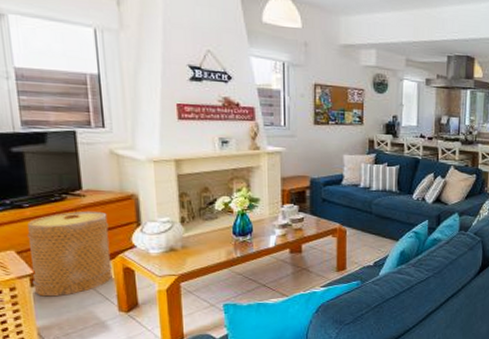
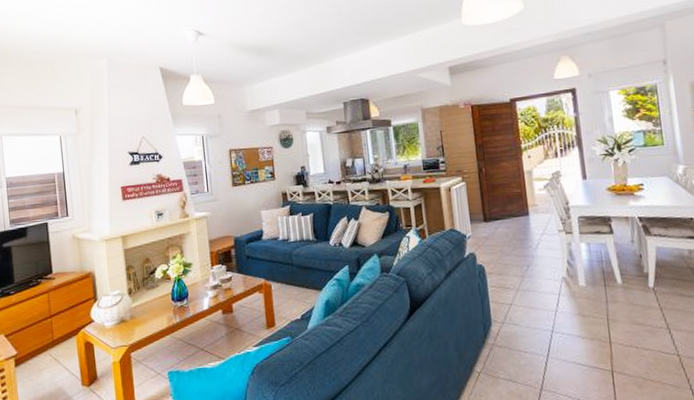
basket: present [27,211,112,297] -> none [13,291,76,376]

